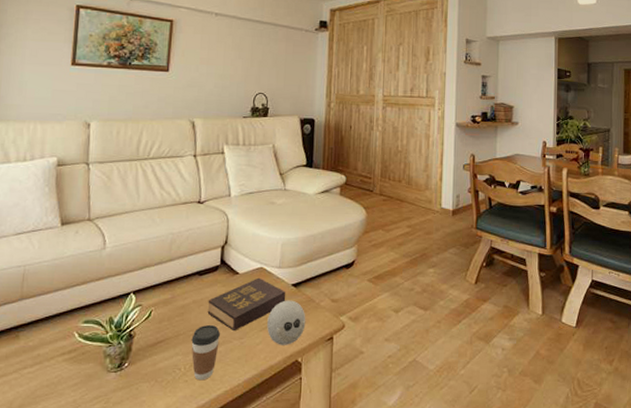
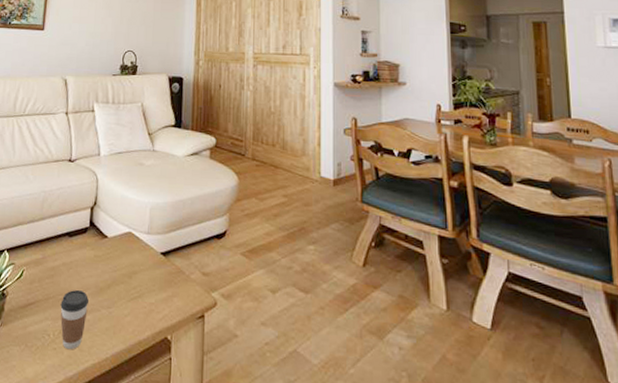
hardback book: present [207,277,286,332] -> none [76,242,155,300]
decorative ball: present [267,300,306,345] -> none [135,269,176,320]

